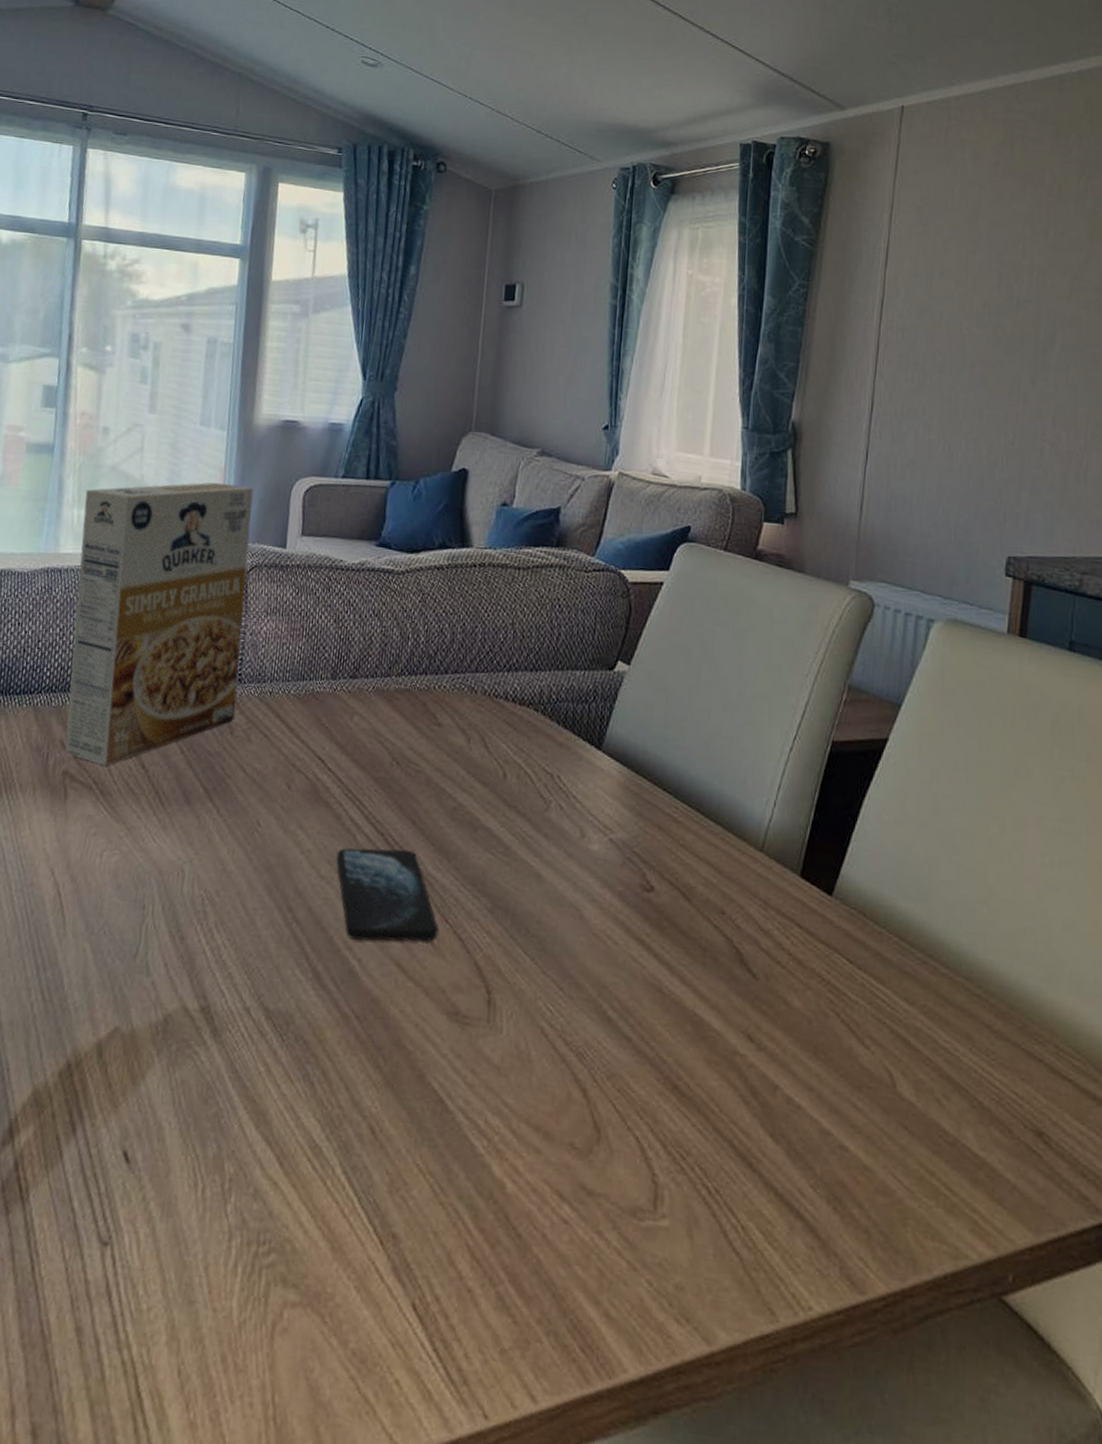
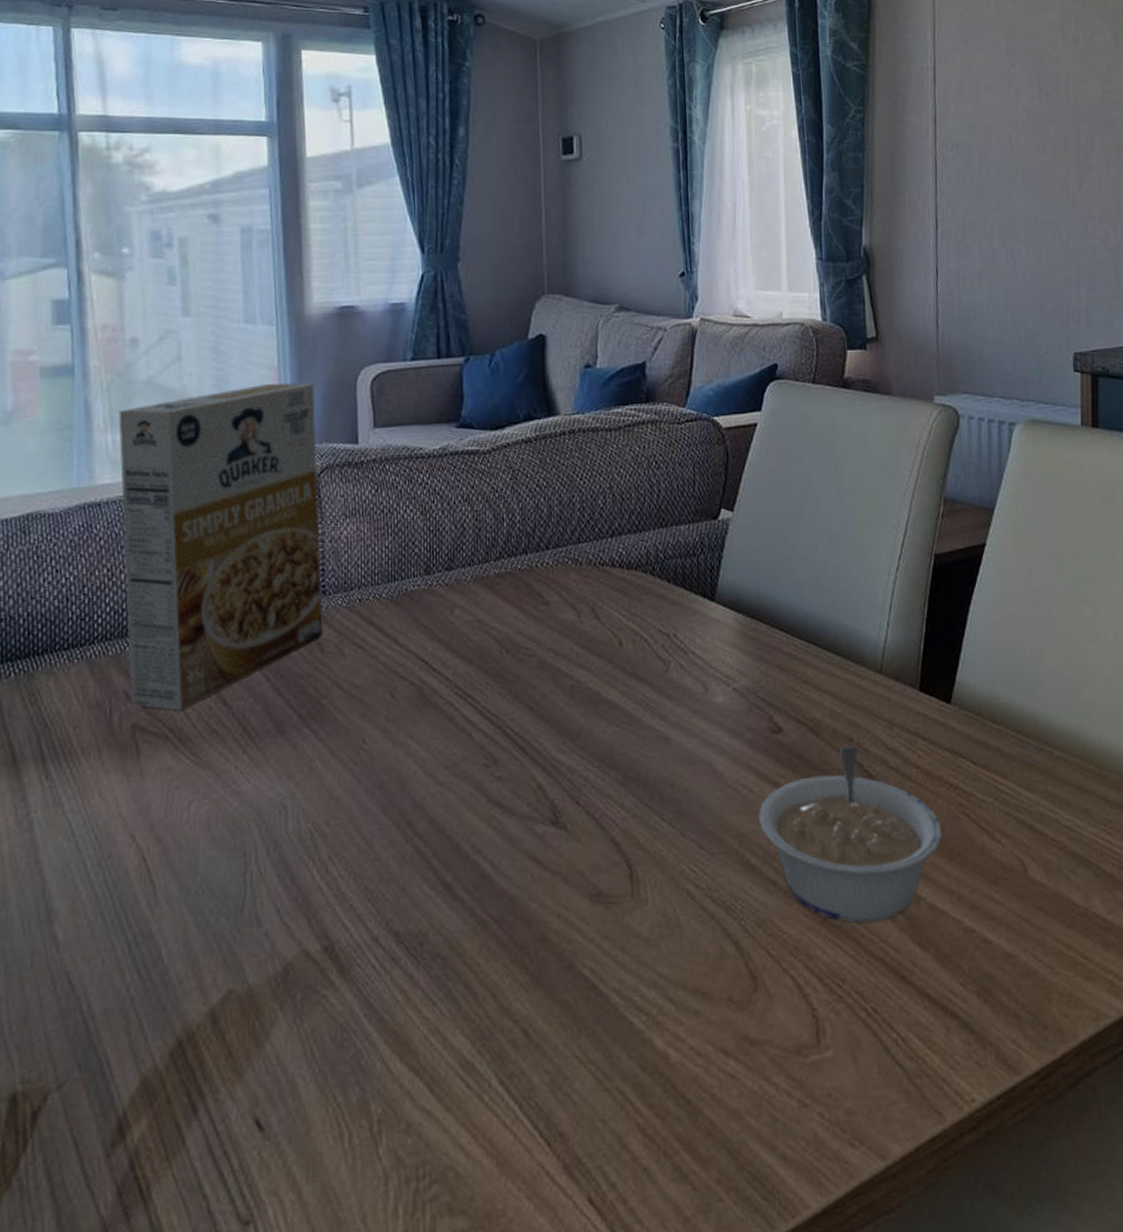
smartphone: present [336,848,439,942] -> none [453,738,570,842]
legume: none [619,918,809,1103] -> present [758,746,943,924]

